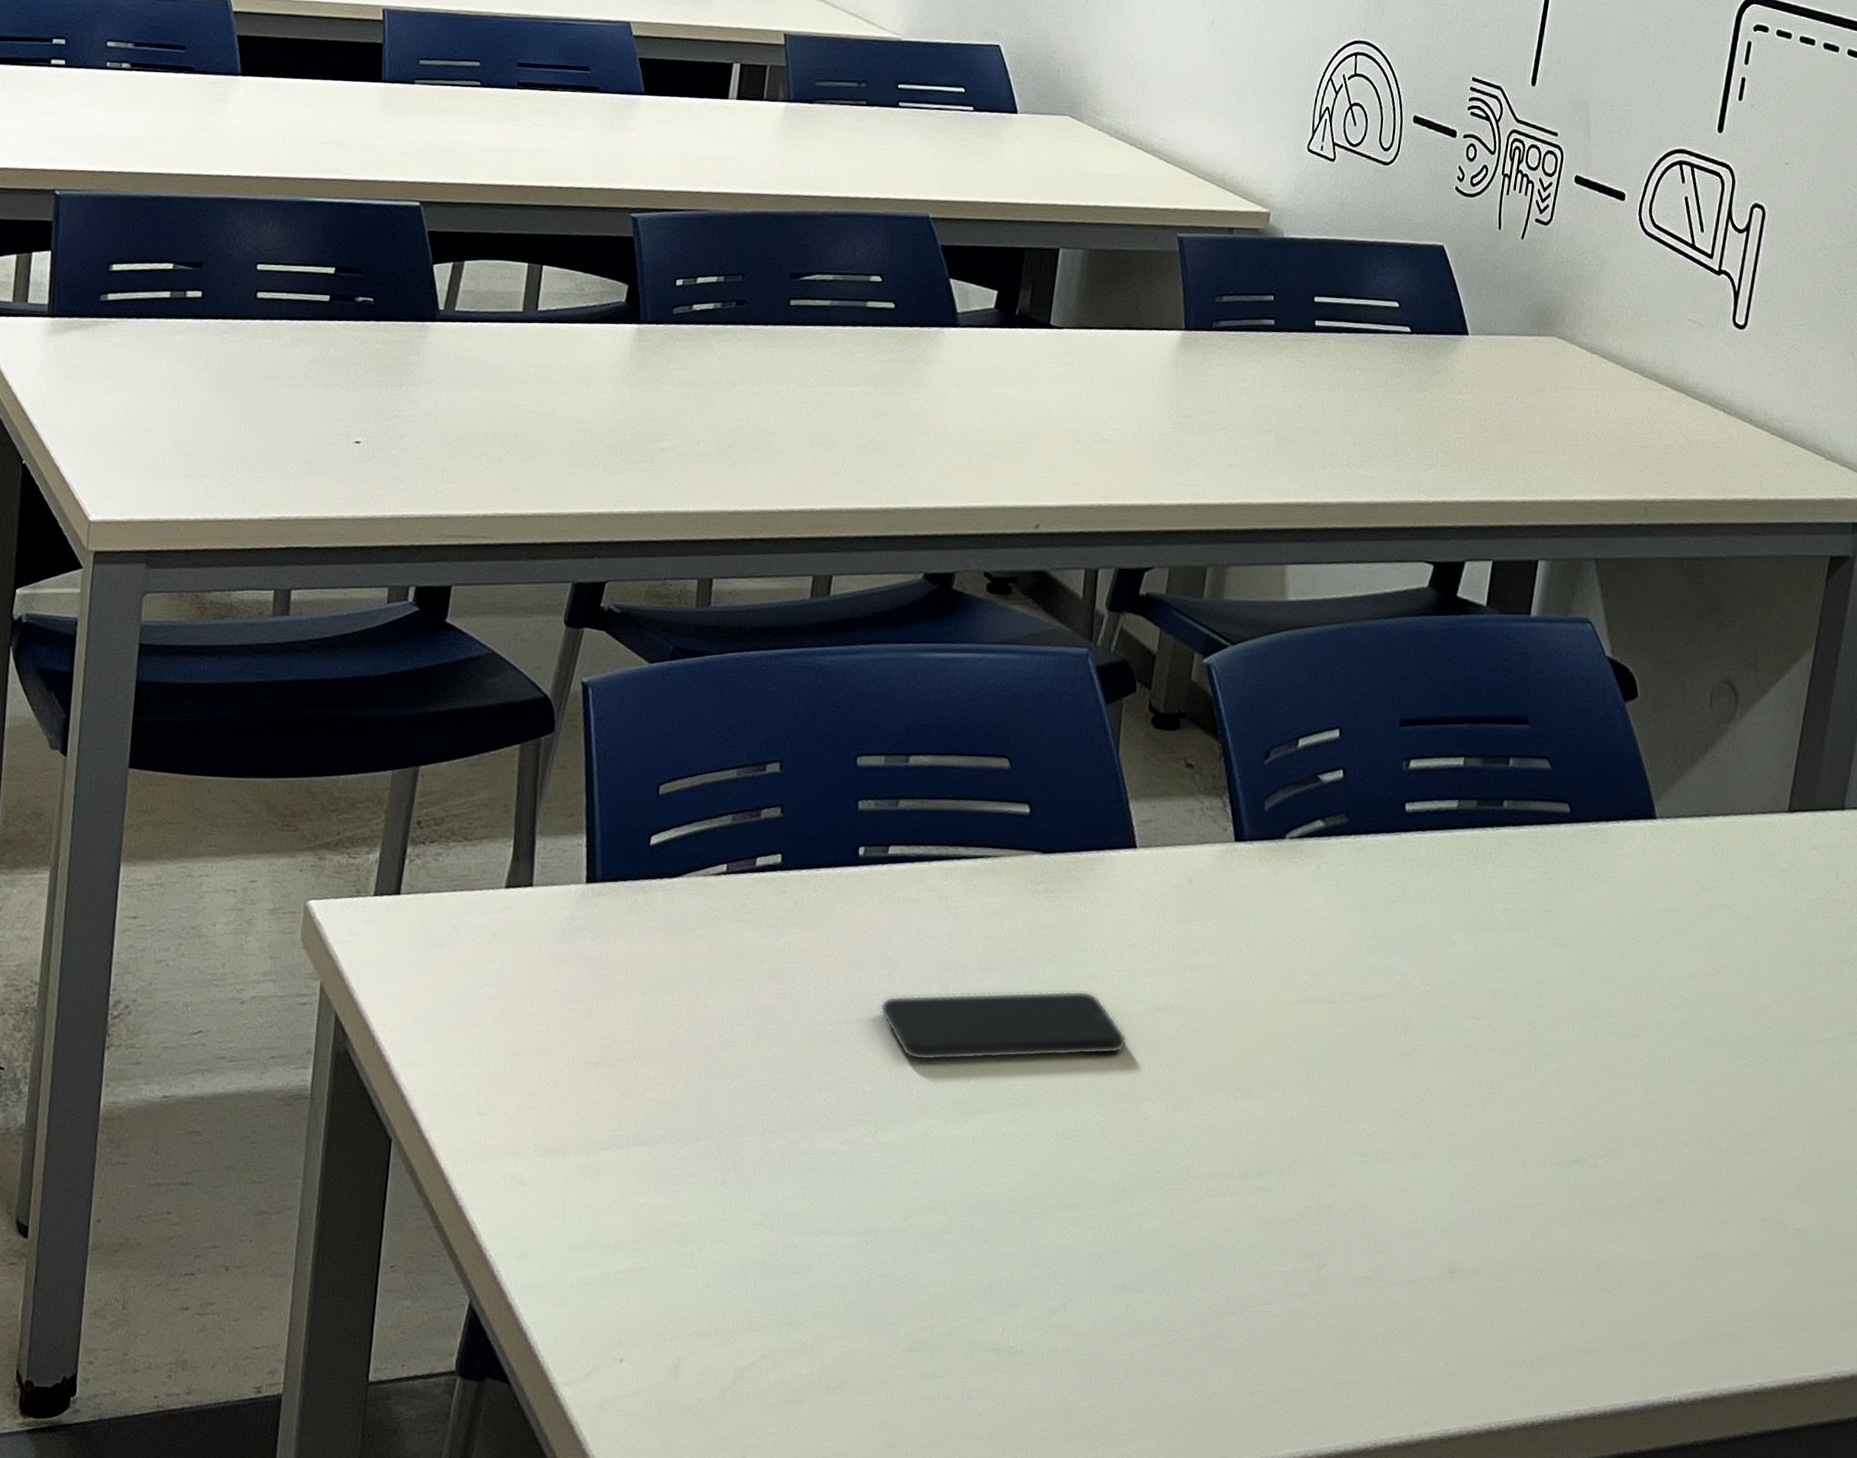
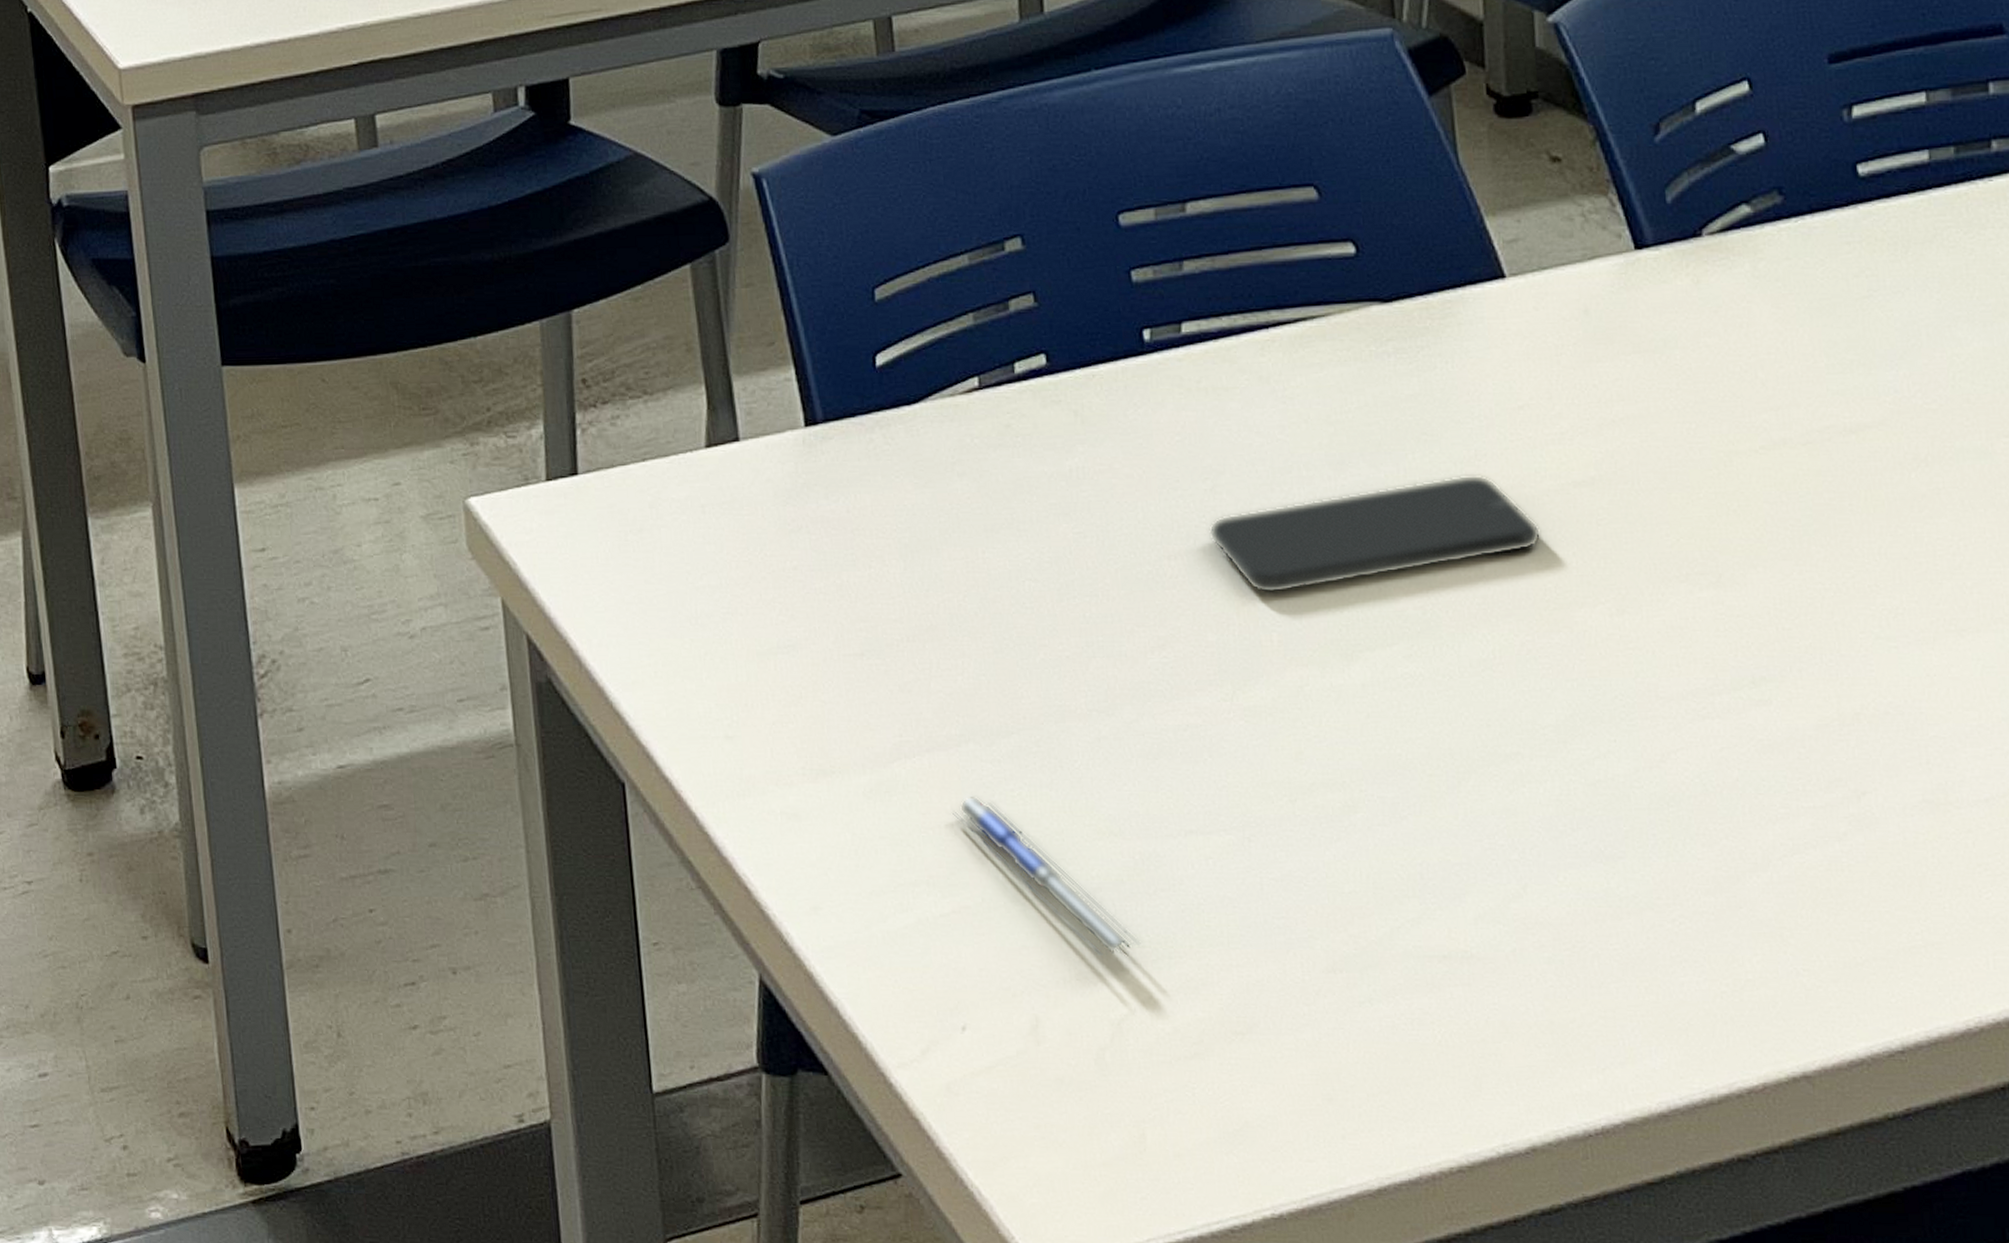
pen: none [643,1183,770,1321] -> present [951,795,1141,958]

